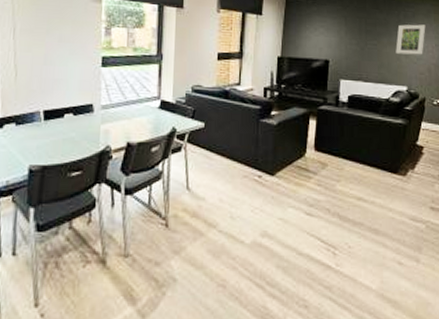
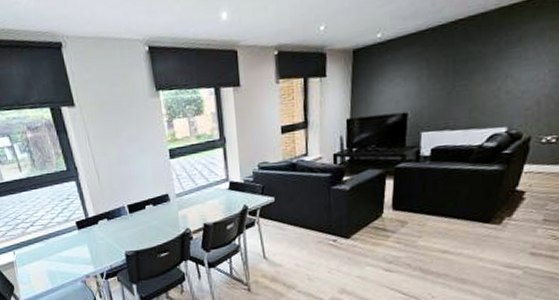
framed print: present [396,24,426,55] -> none [493,48,537,91]

